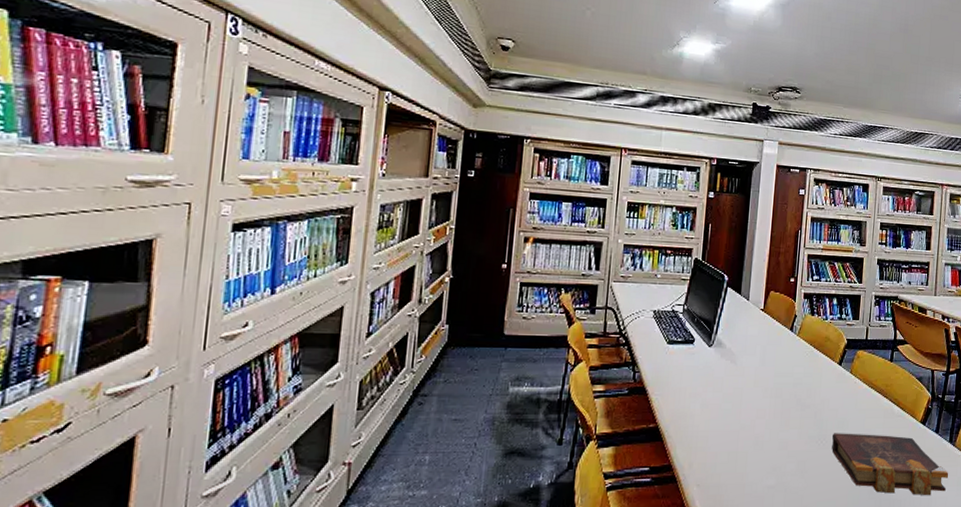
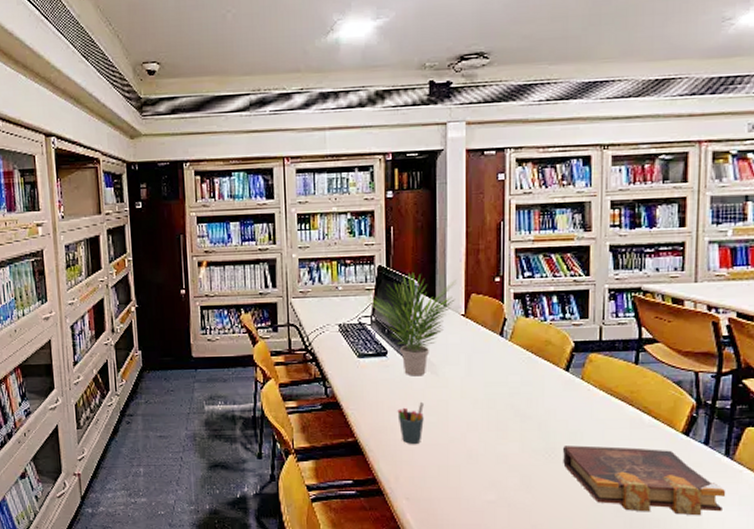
potted plant: none [682,267,760,365] -> present [367,273,457,376]
pen holder: none [697,389,722,432] -> present [397,401,424,445]

